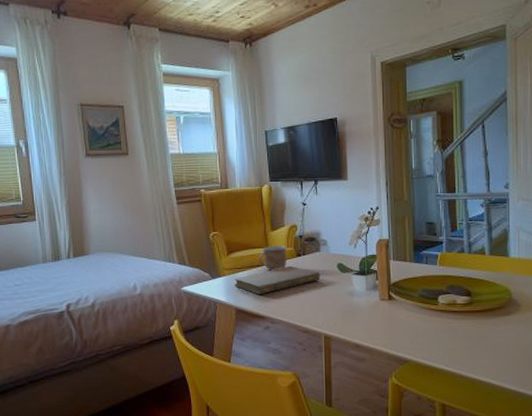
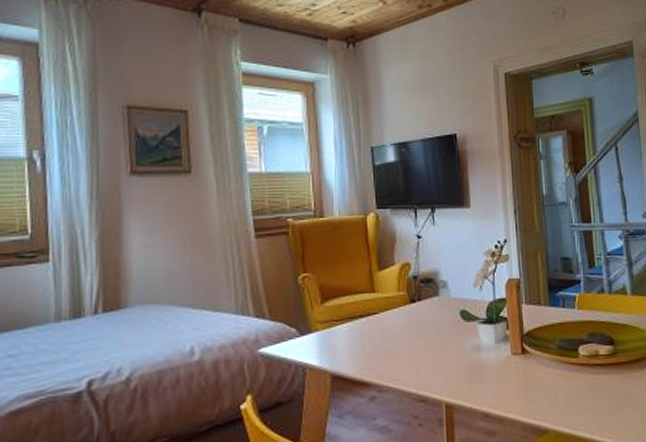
notebook: present [234,266,320,294] -> none [330,315,440,354]
mug: present [258,245,287,271] -> none [361,289,398,322]

